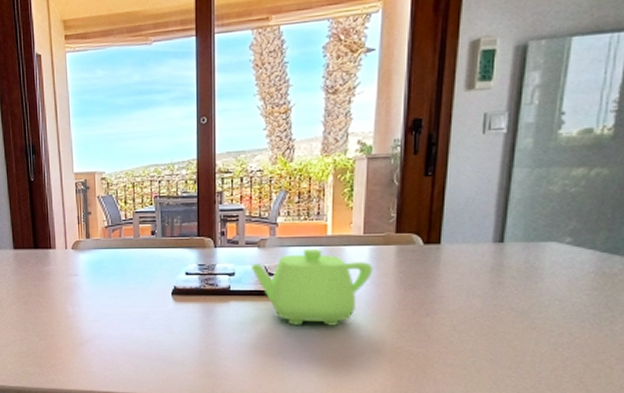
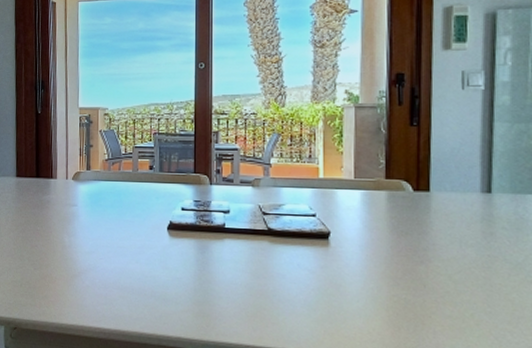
teapot: present [250,248,374,326] -> none [245,189,366,270]

